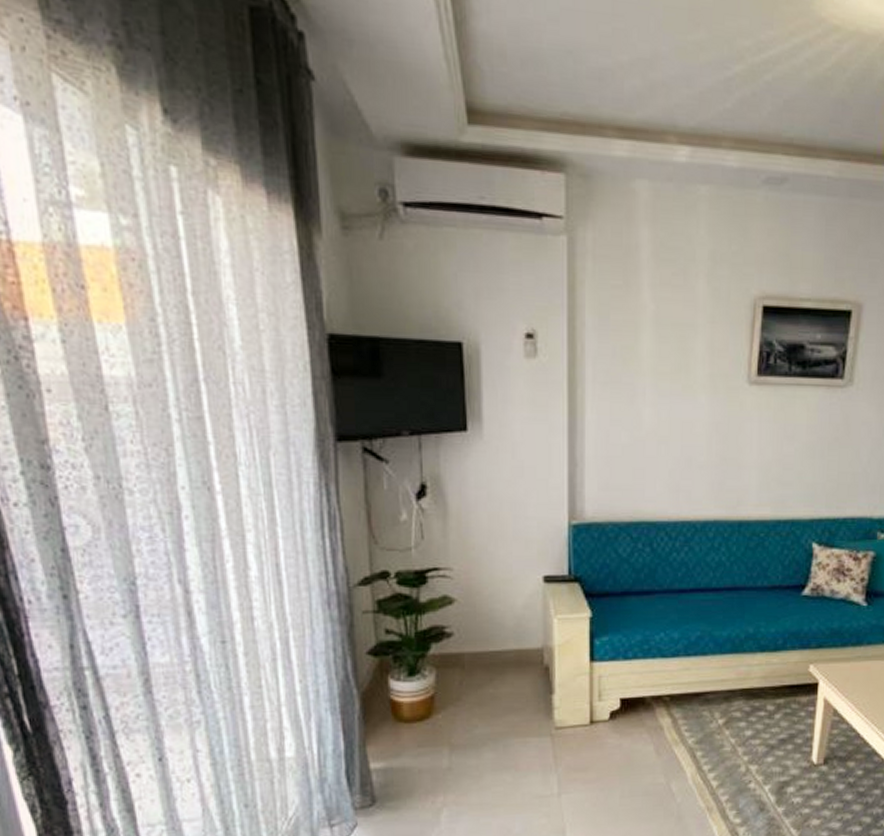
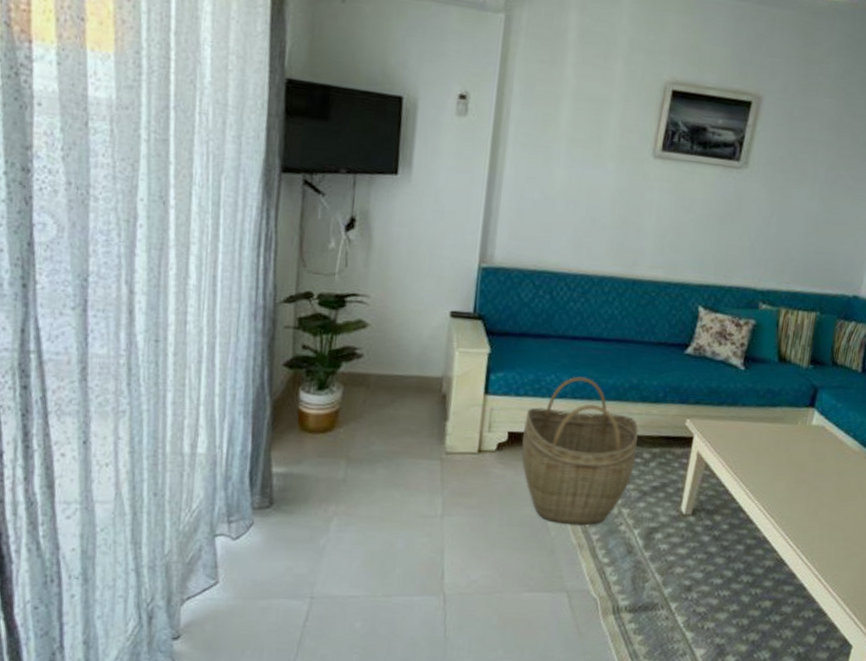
woven basket: none [637,632,761,789] -> present [521,376,640,526]

